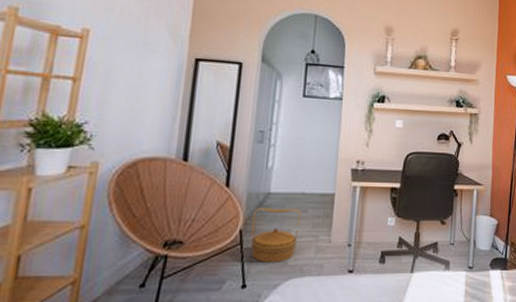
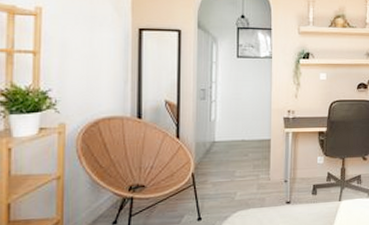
woven basket: present [250,208,301,262] -> none [202,153,242,199]

